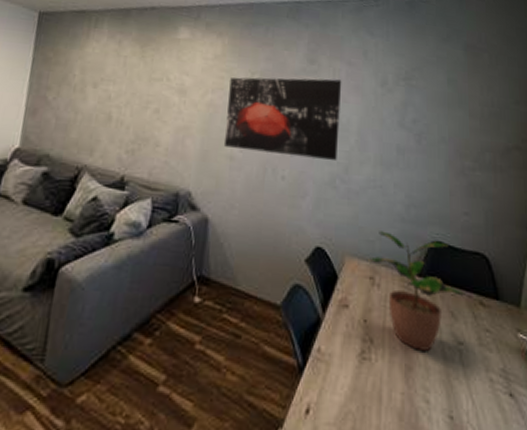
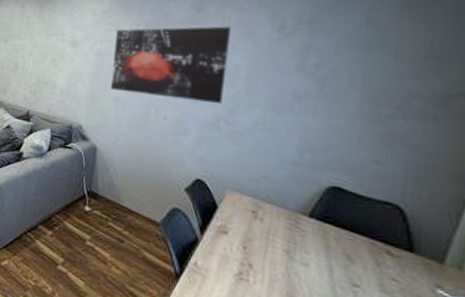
potted plant: present [367,231,467,351] -> none [249,171,370,285]

